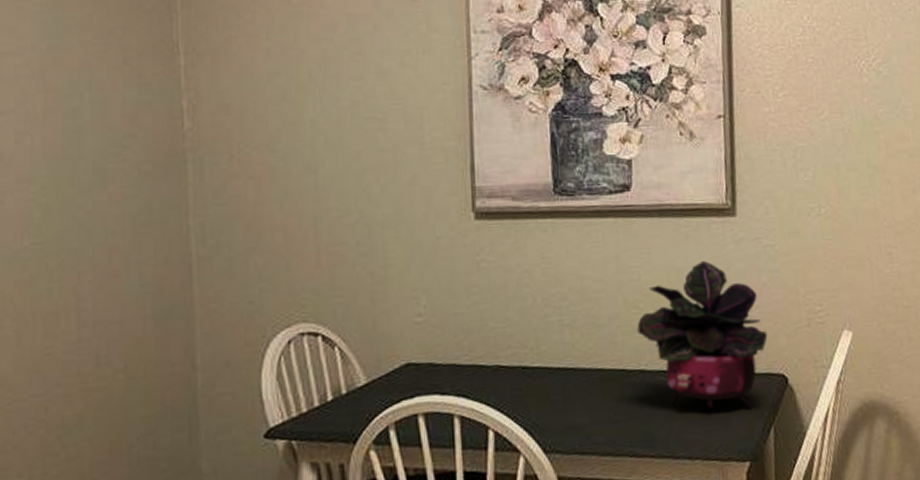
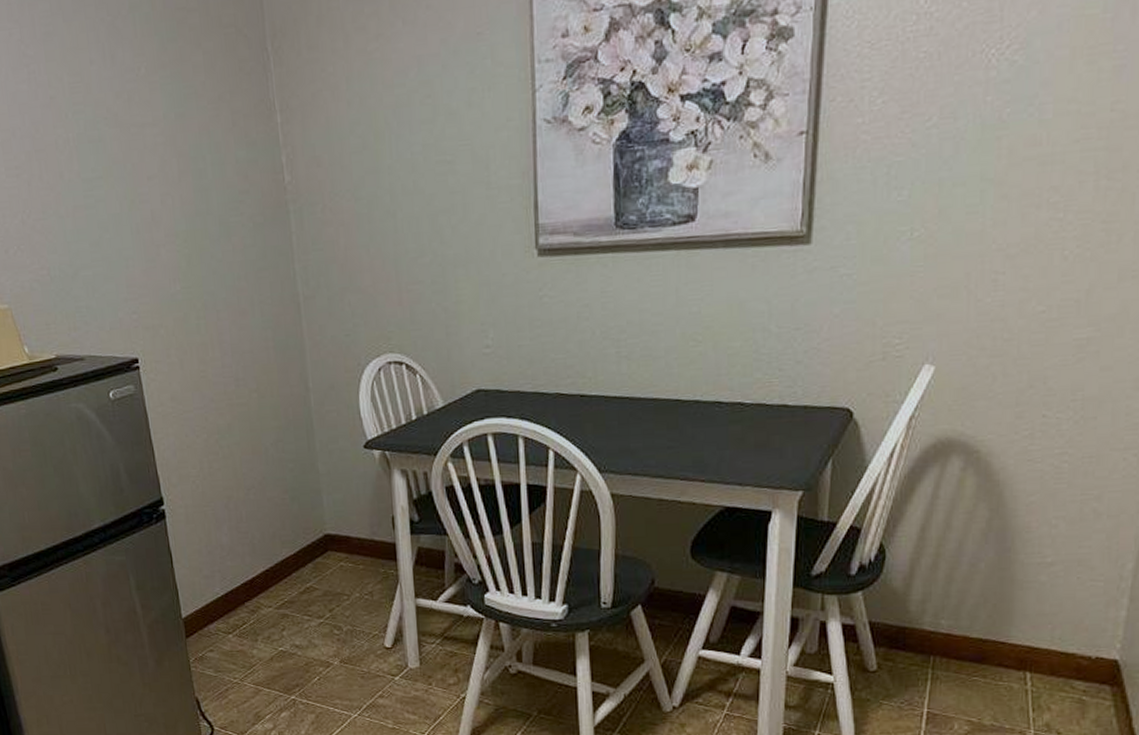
potted plant: present [637,260,768,409] -> none [694,291,835,441]

